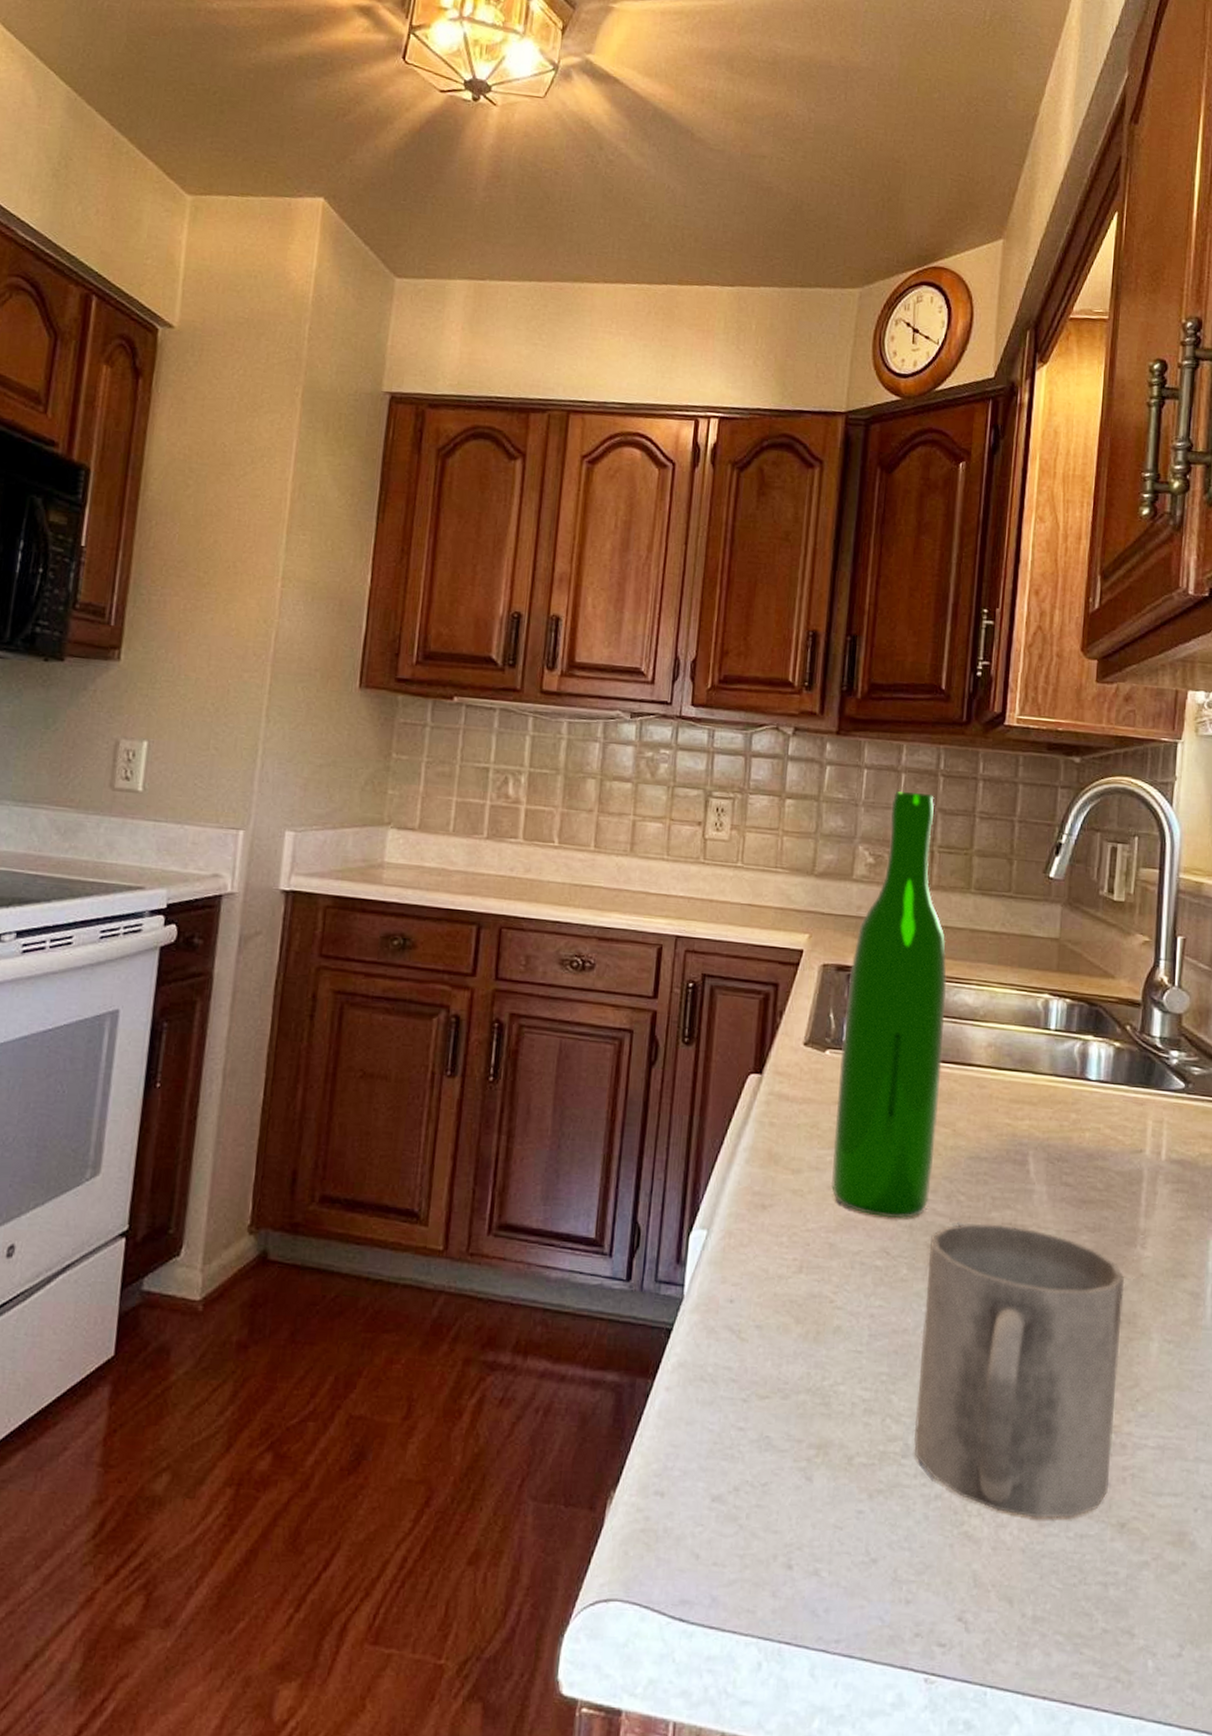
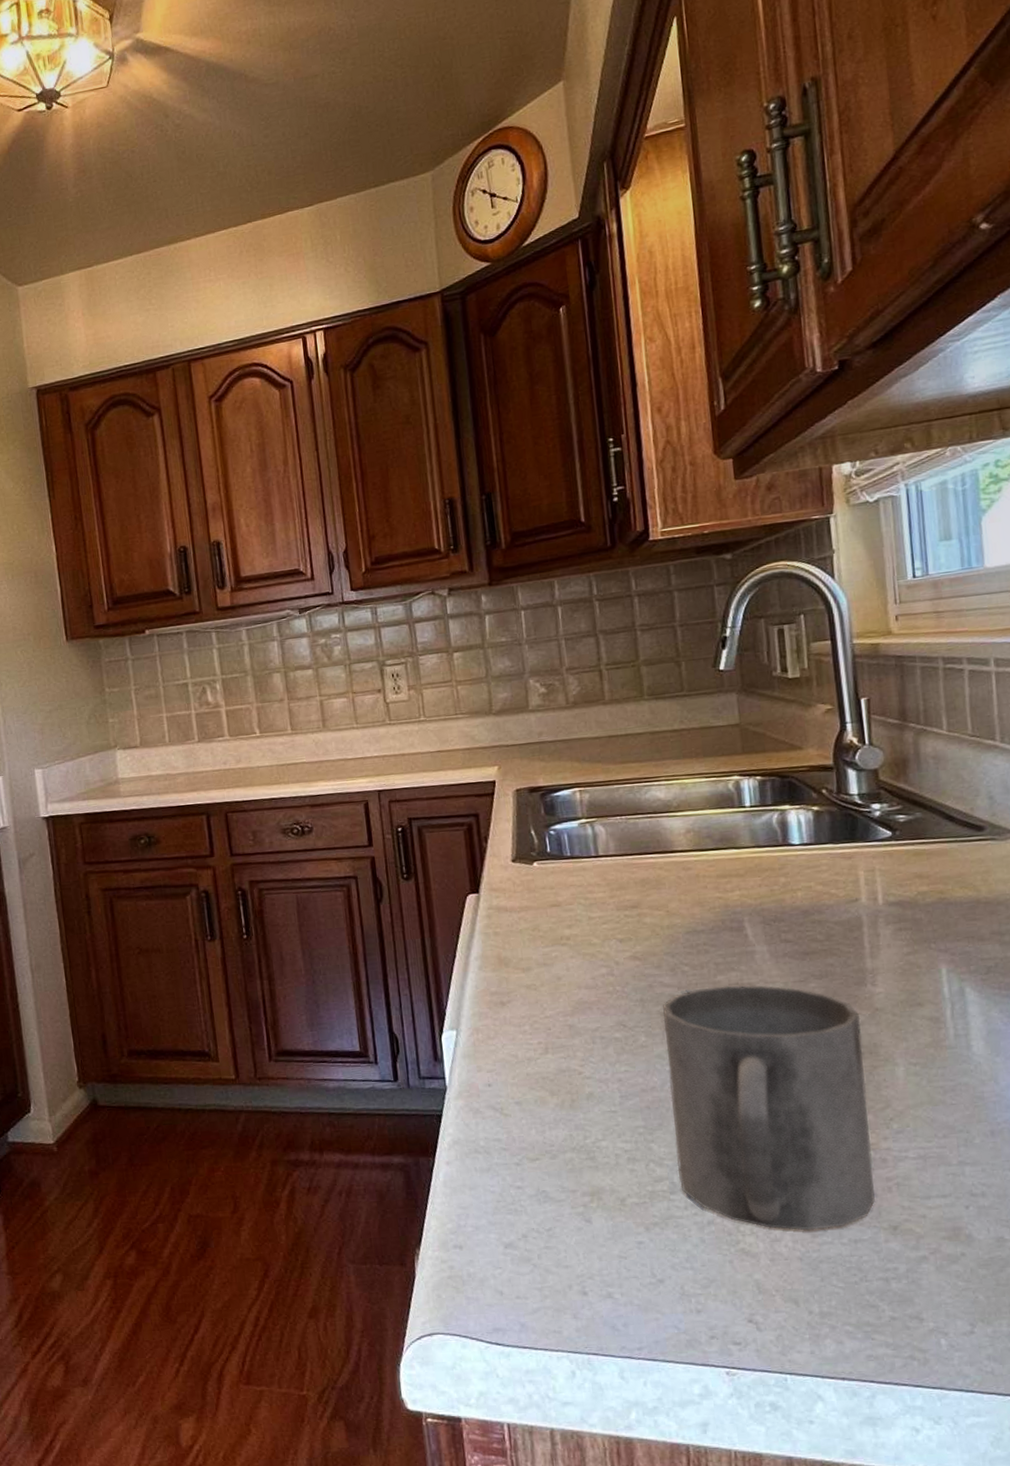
wine bottle: present [830,791,947,1218] -> none [542,619,655,996]

